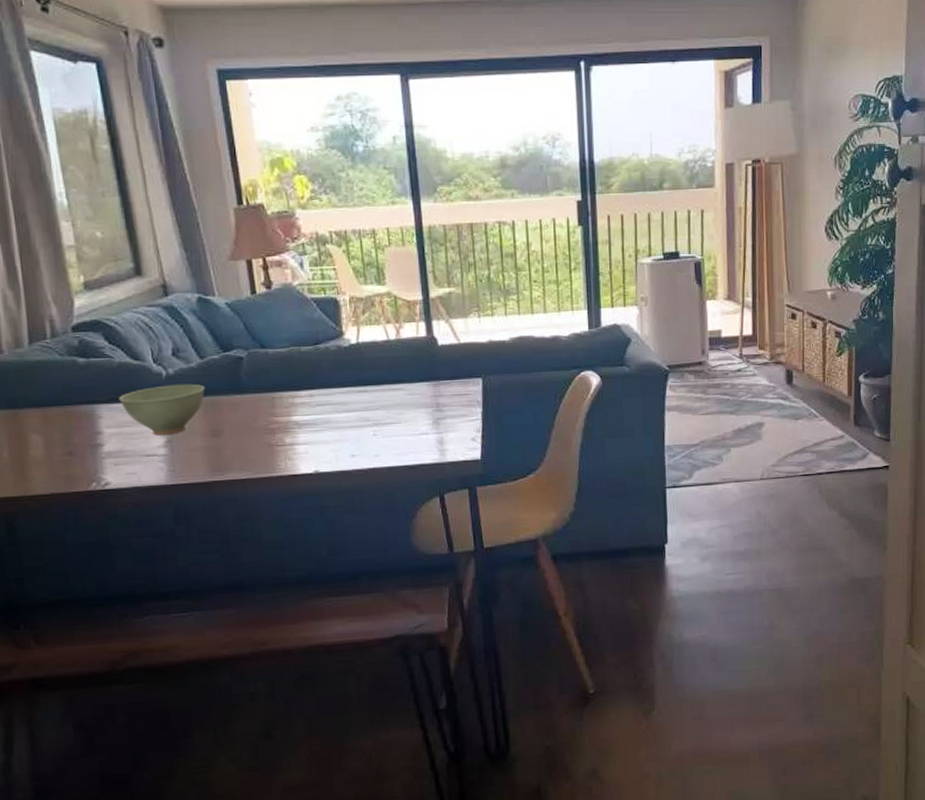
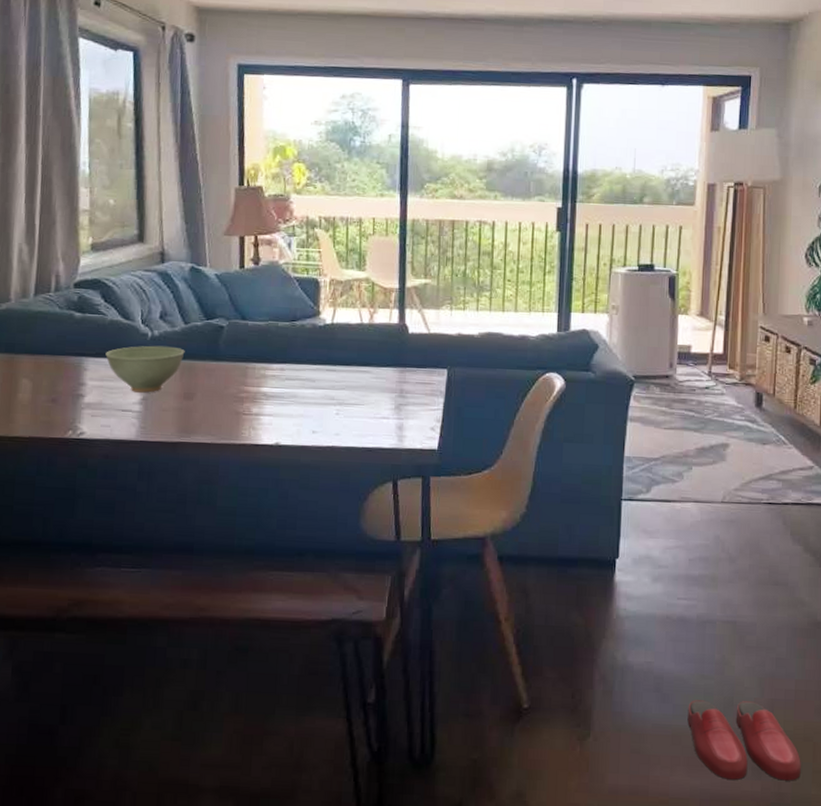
slippers: none [742,658,848,731] -> present [687,700,801,781]

